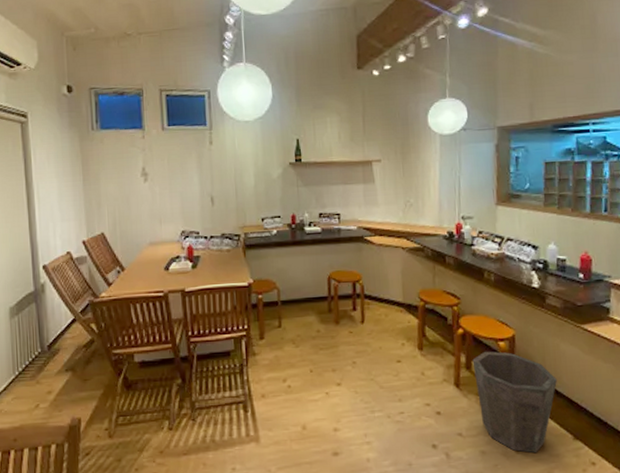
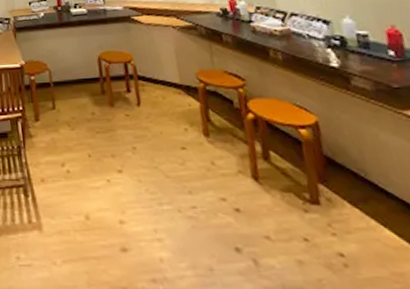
waste bin: present [472,351,557,453] -> none [269,139,384,268]

